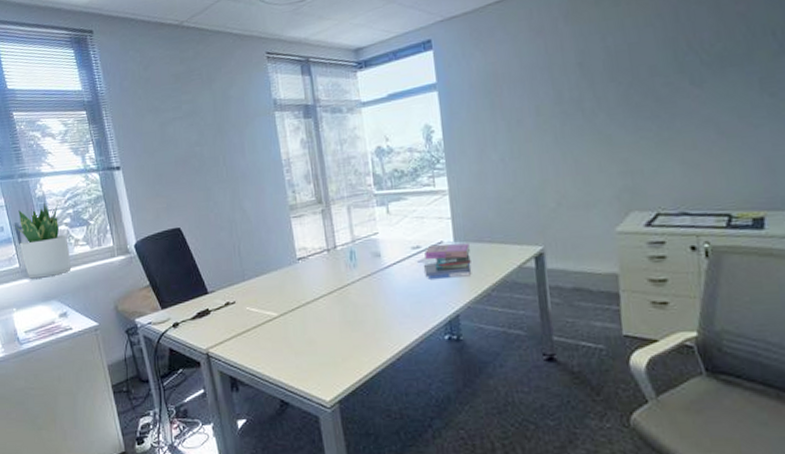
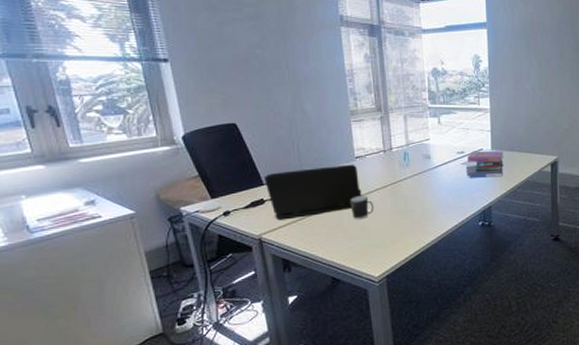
planter: present [14,202,72,279] -> none [25,87,103,165]
laptop: none [209,267,307,333] -> present [264,164,362,220]
mug: none [294,303,321,333] -> present [350,195,374,220]

